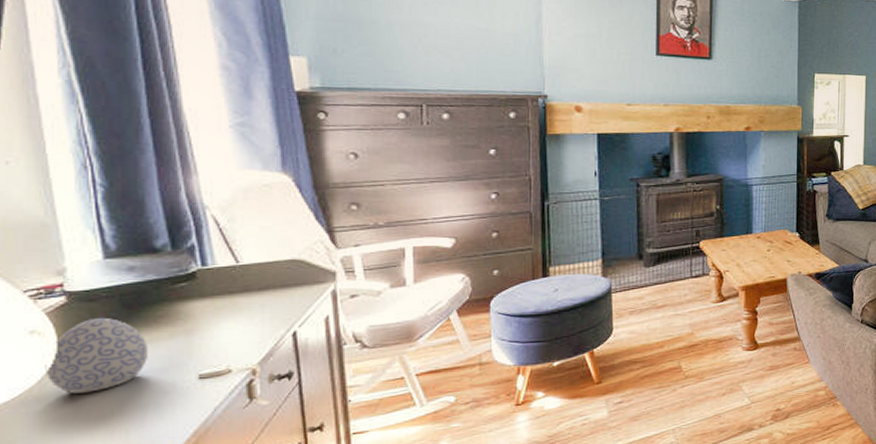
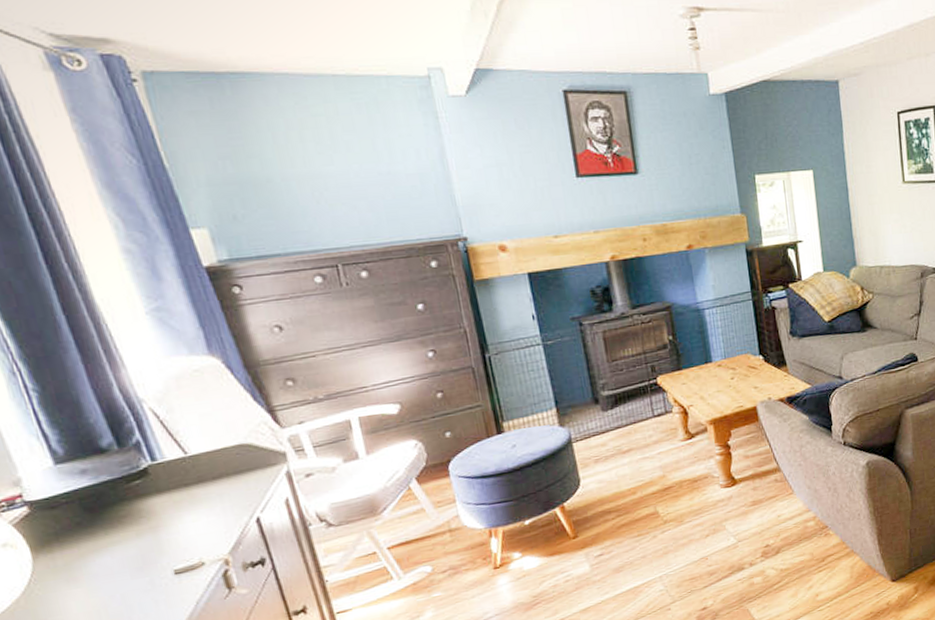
decorative egg: present [45,317,149,394] -> none [25,523,121,602]

